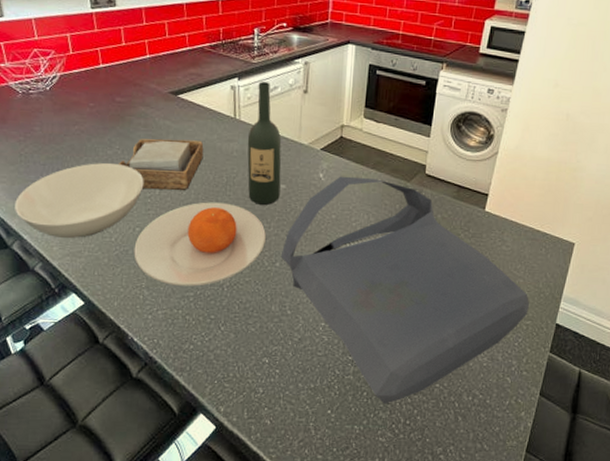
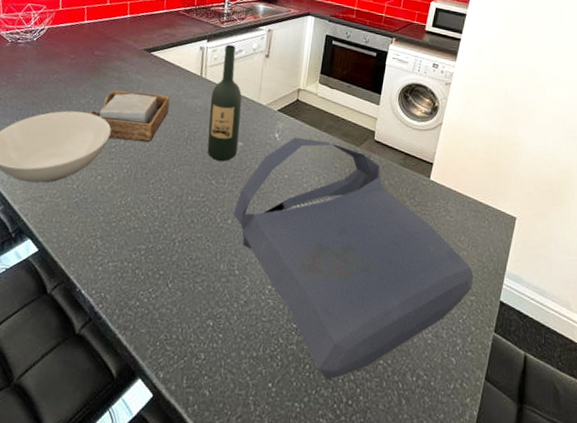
plate: present [134,202,267,286] -> none [92,154,221,240]

